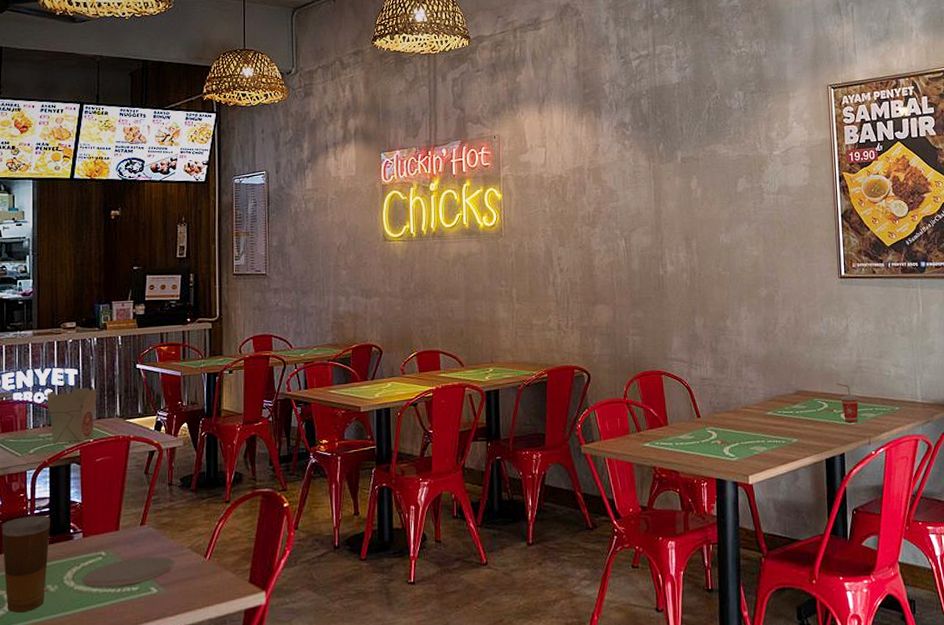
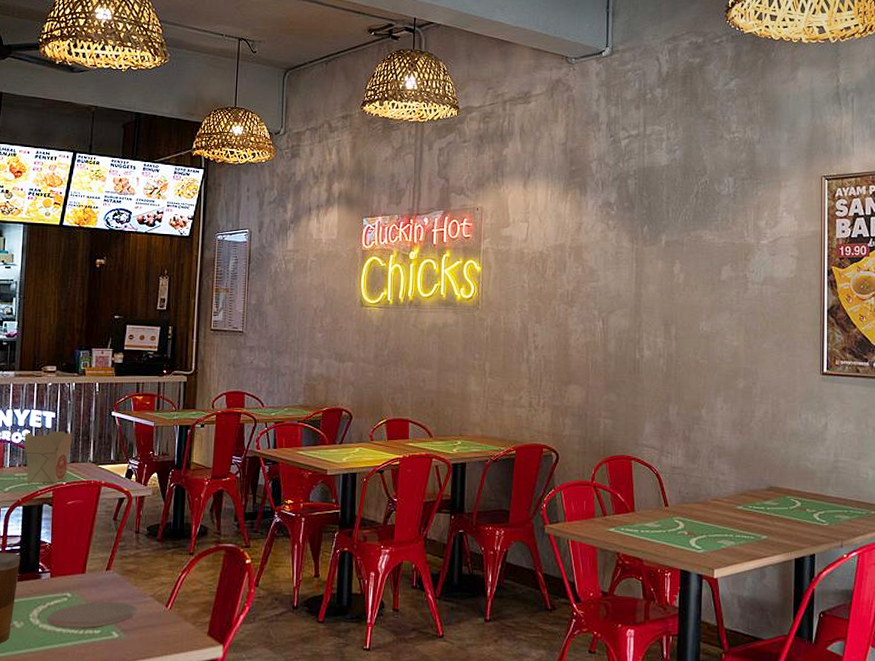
beverage cup: present [836,383,859,423] -> none [811,482,834,524]

